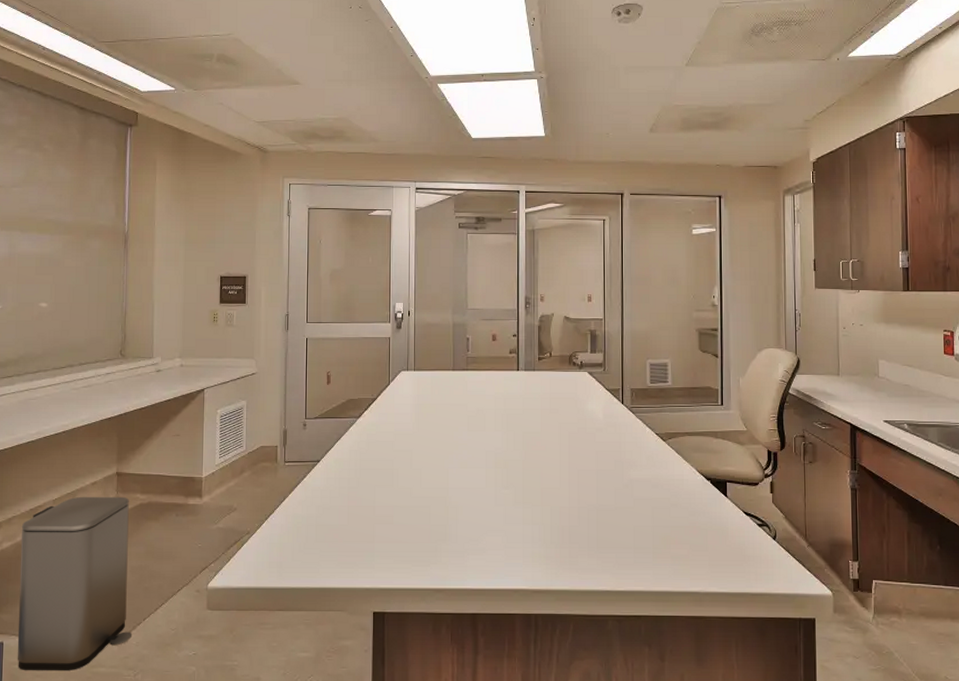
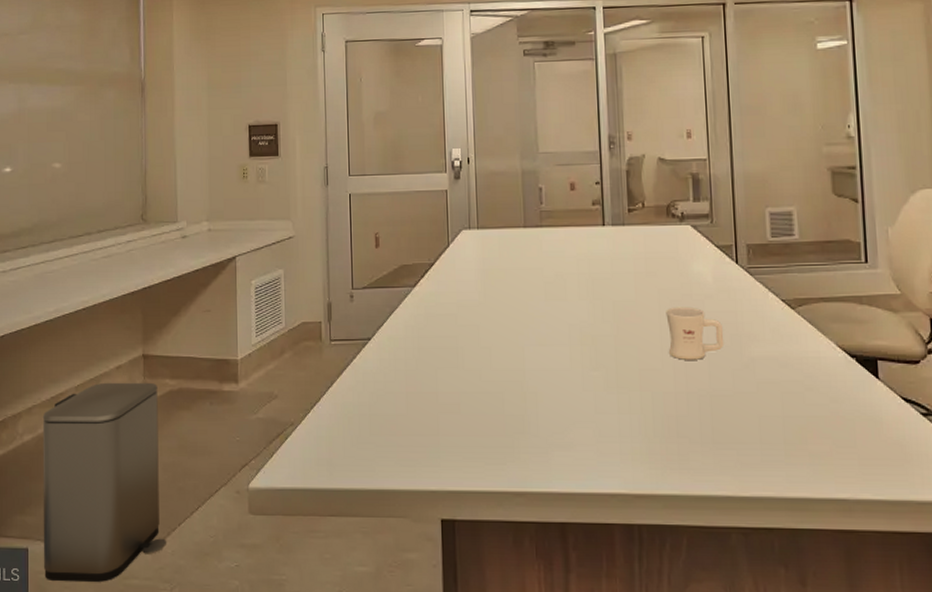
mug: none [565,438,610,481] -> present [666,307,725,360]

